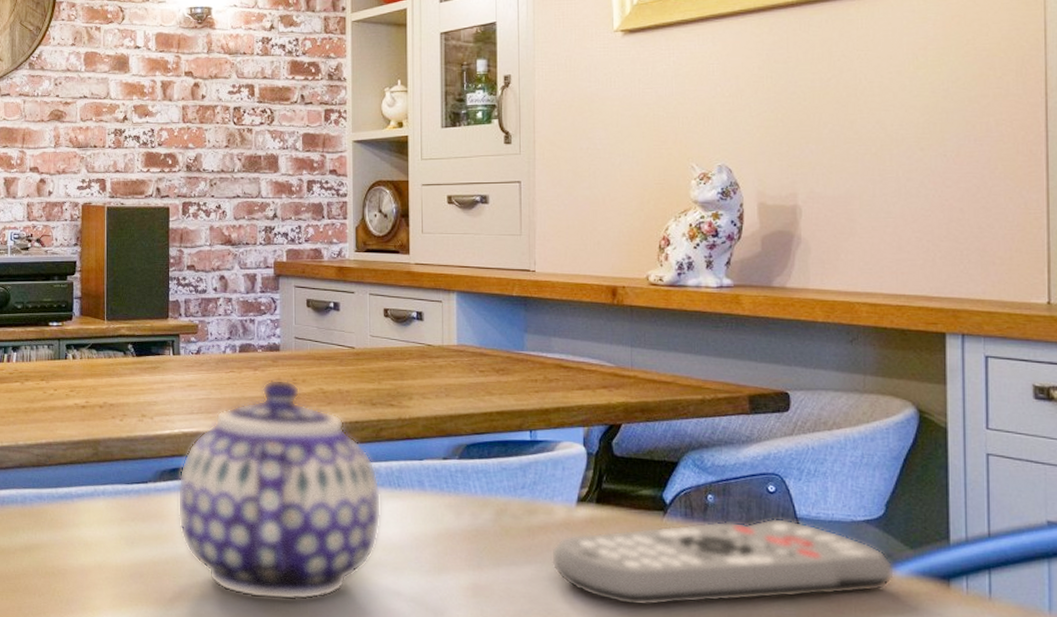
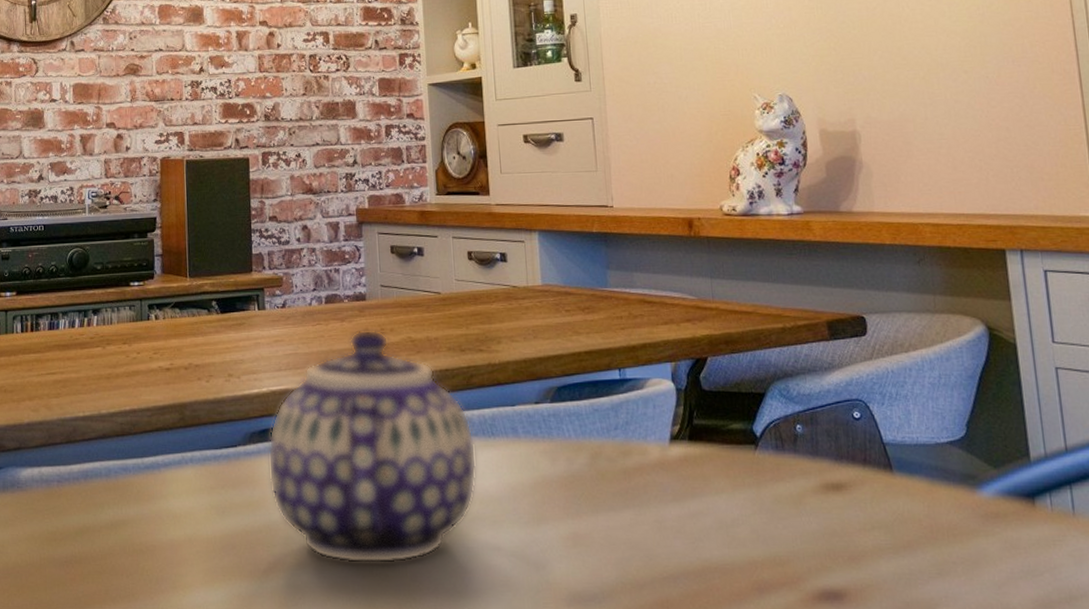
remote control: present [550,518,894,606] -> none [647,444,981,546]

